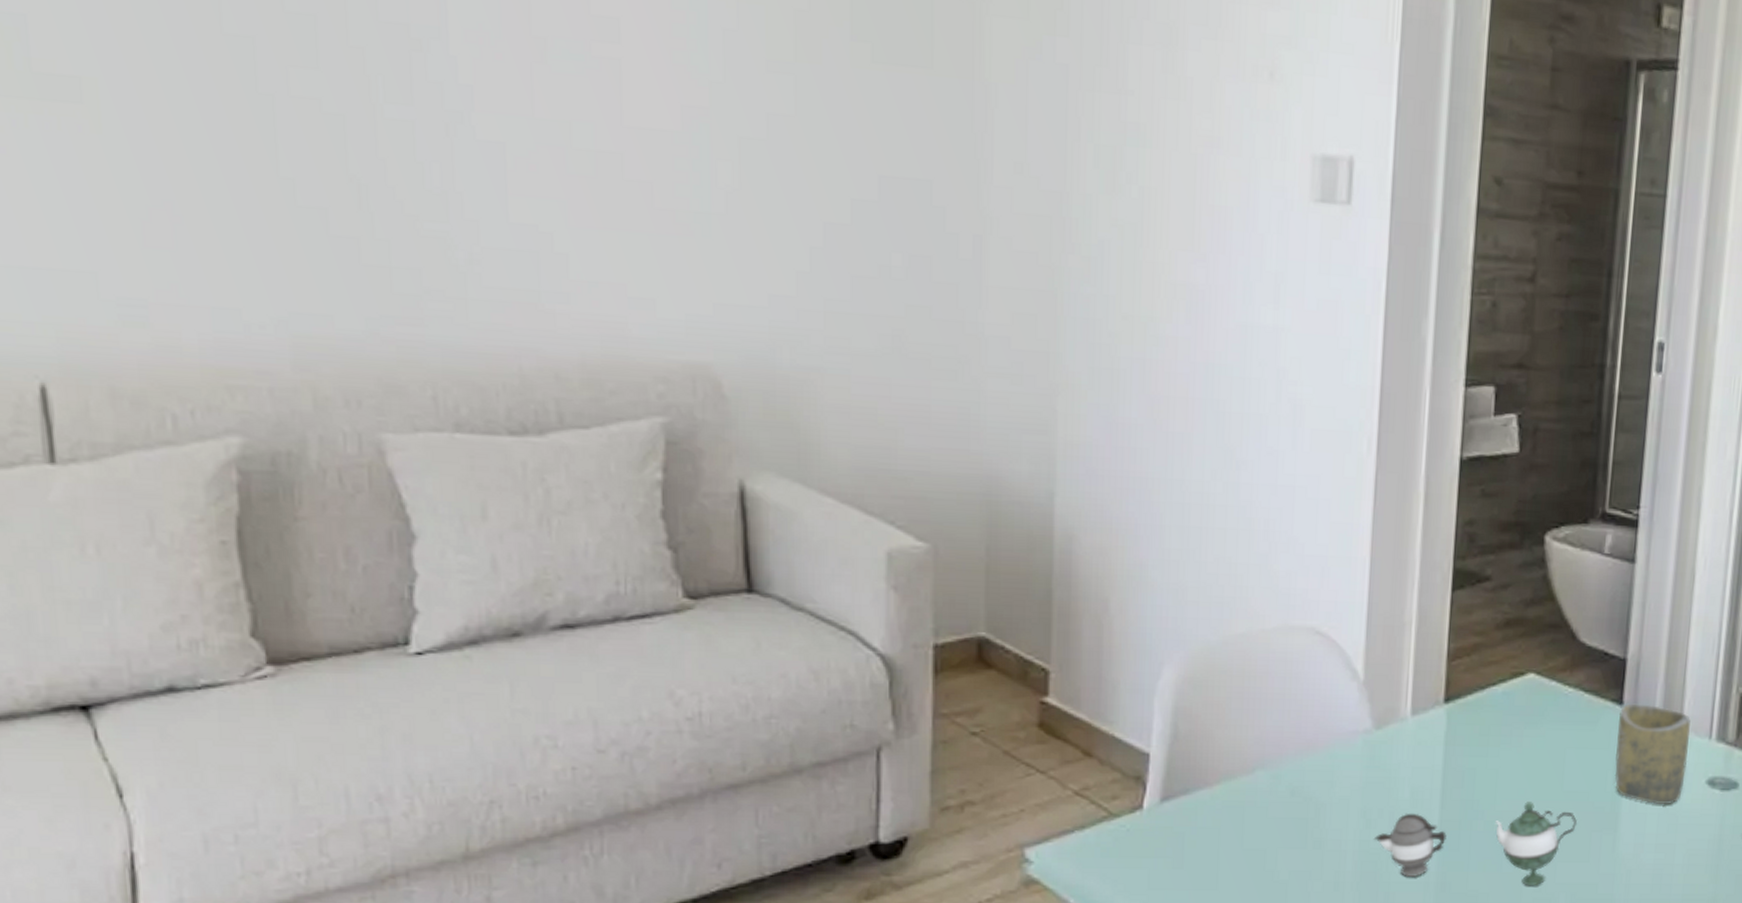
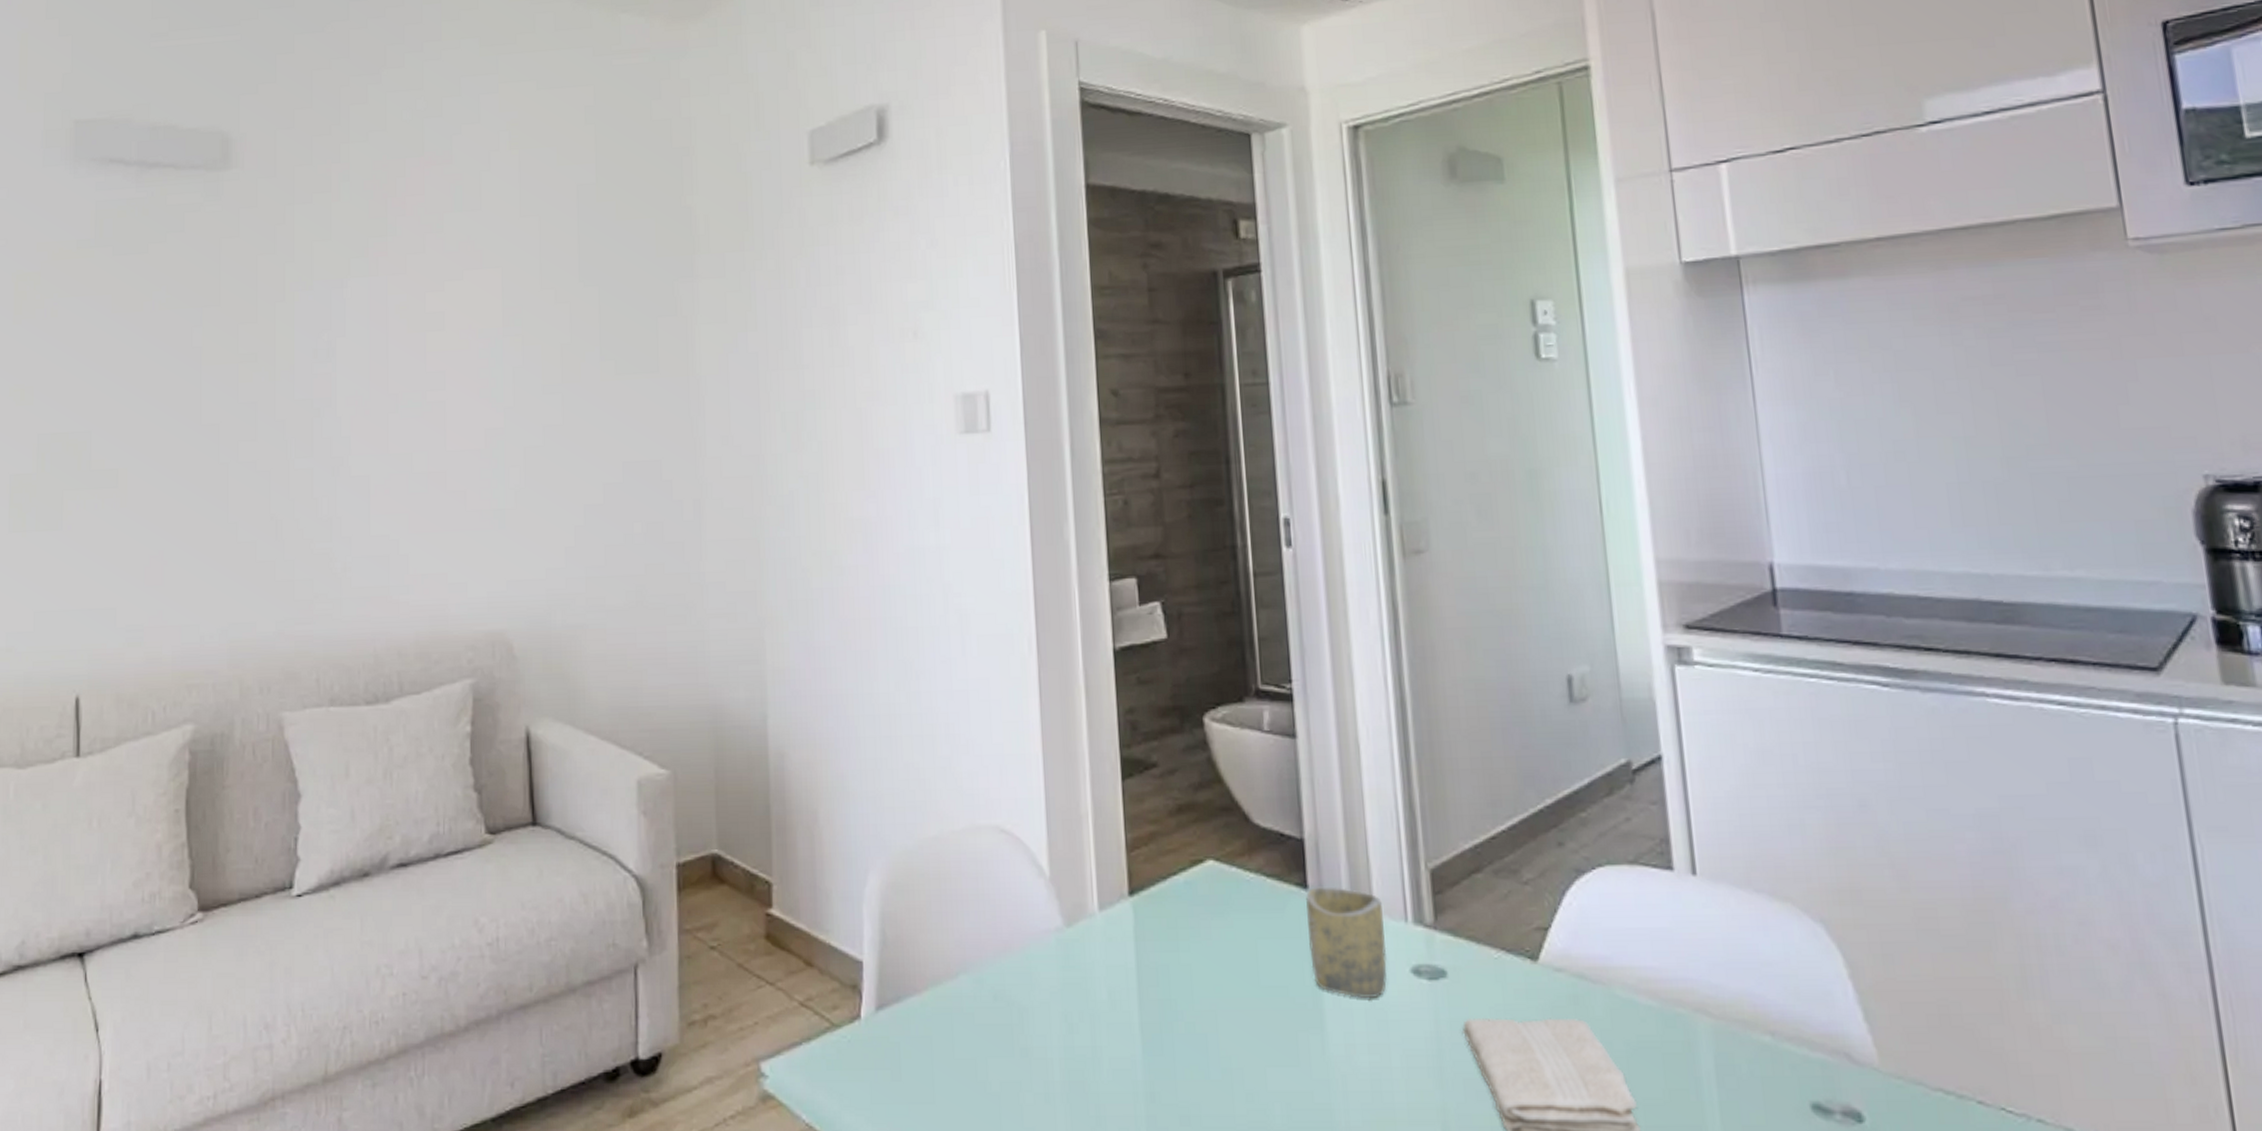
teapot: present [1373,802,1578,886] -> none [1077,999,1281,1096]

